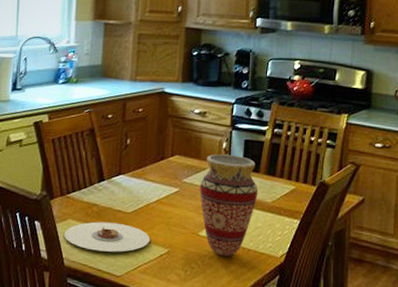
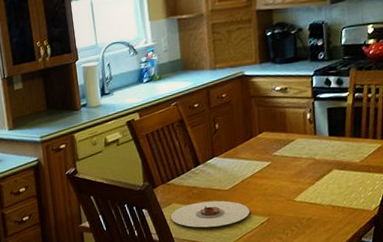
vase: present [200,154,258,257] -> none [290,123,346,217]

